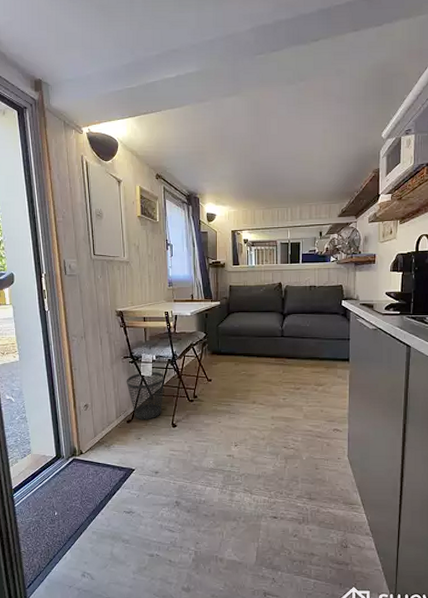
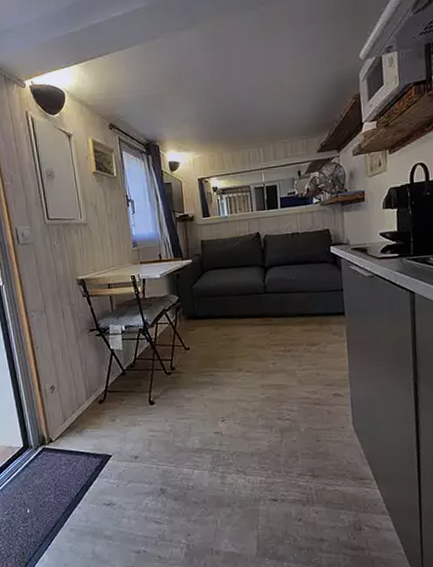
wastebasket: present [126,371,164,420] -> none [94,343,137,400]

